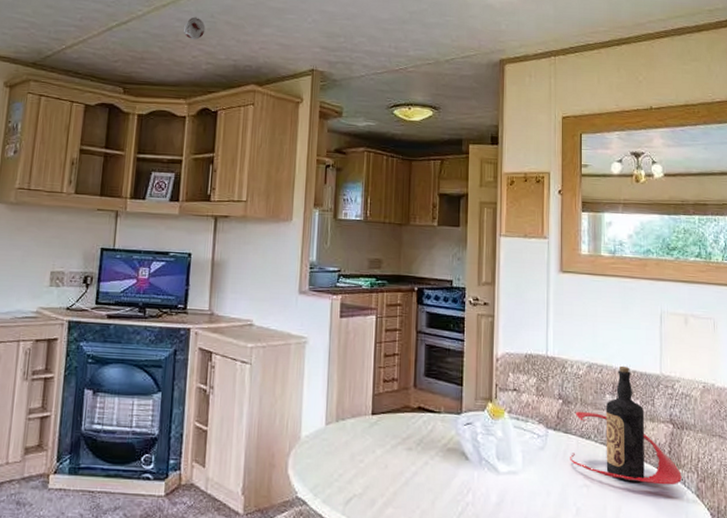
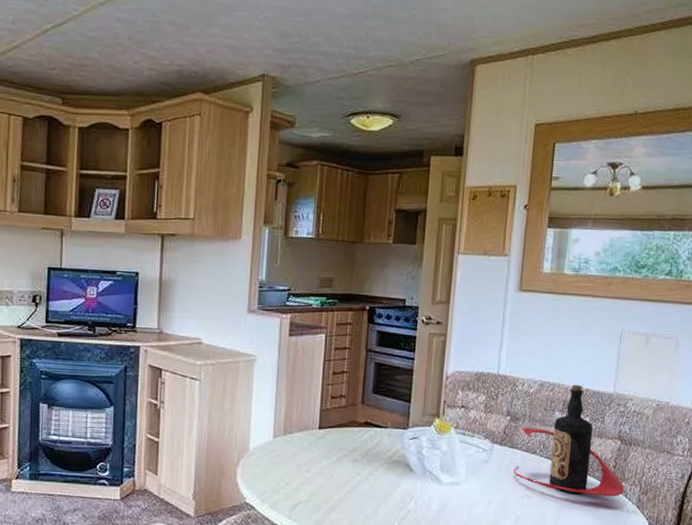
smoke detector: present [183,17,206,40] -> none [123,16,147,42]

